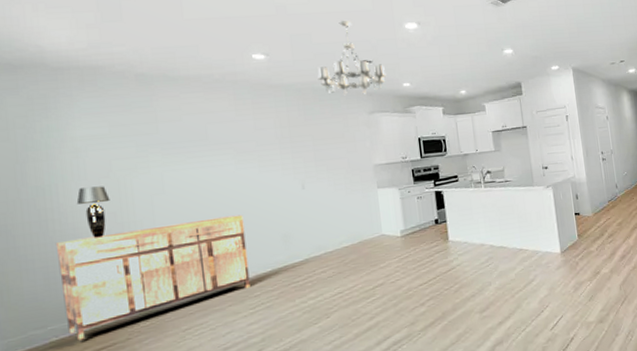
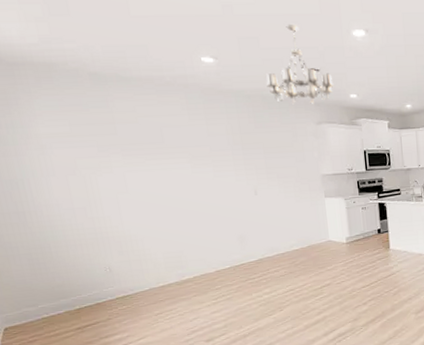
sideboard: present [55,214,250,341] -> none [34,216,212,318]
table lamp: present [76,186,110,238] -> none [48,182,79,230]

